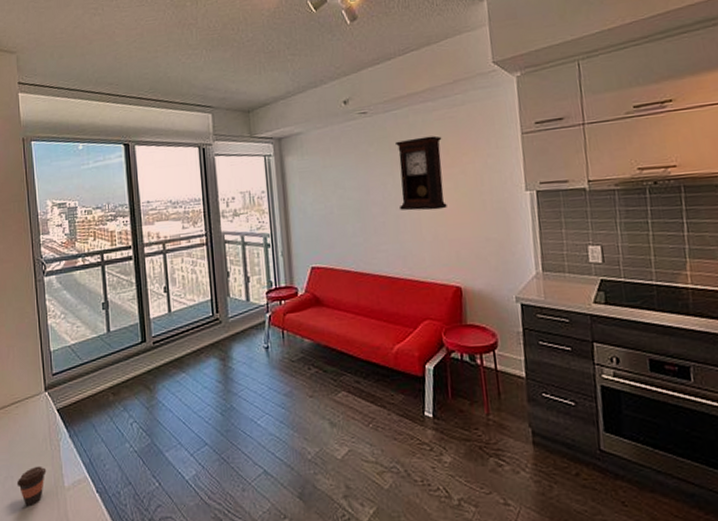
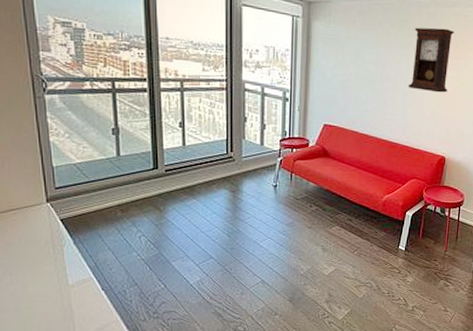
coffee cup: present [16,465,47,507] -> none [16,266,49,299]

